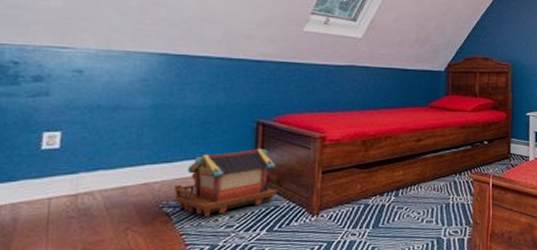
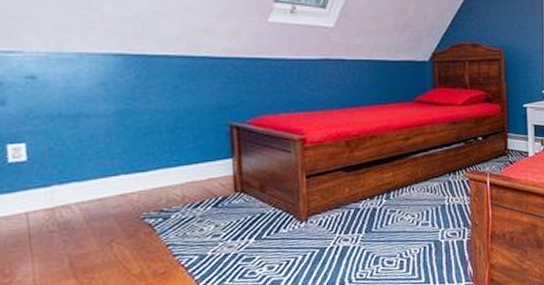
toy house: present [174,148,278,217] -> none [153,153,262,226]

